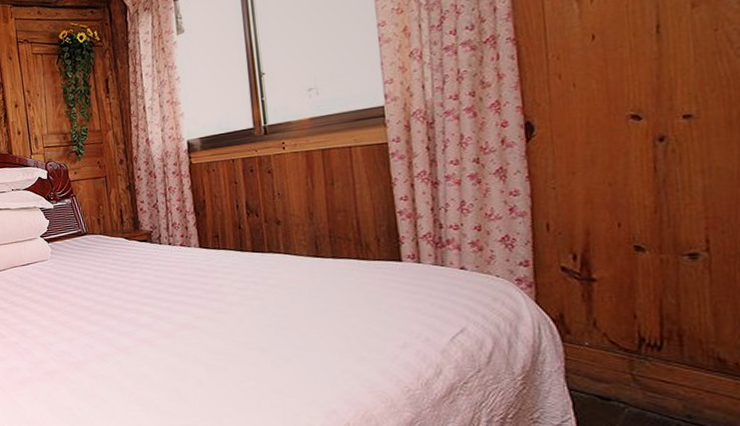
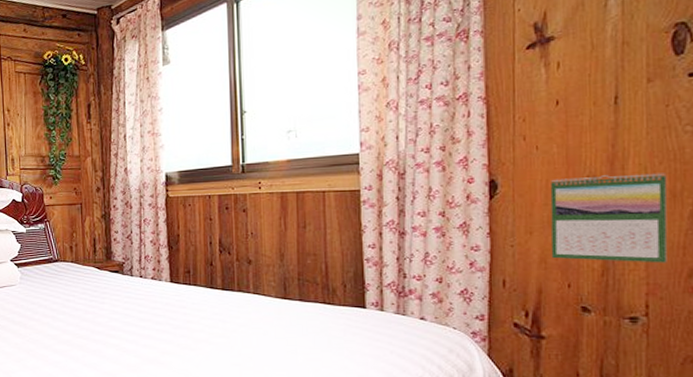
calendar: none [591,100,727,199] -> present [550,173,668,263]

